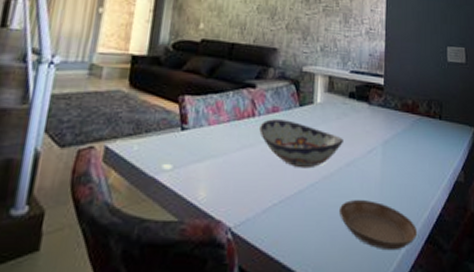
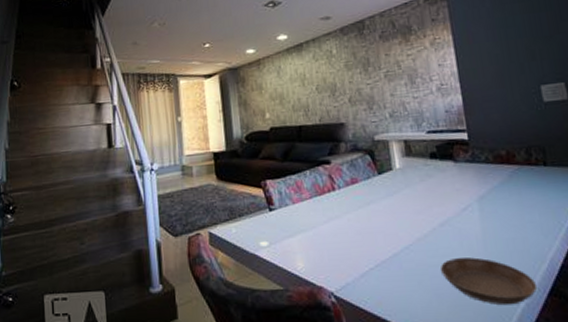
decorative bowl: present [259,119,343,169] -> none [342,189,433,233]

